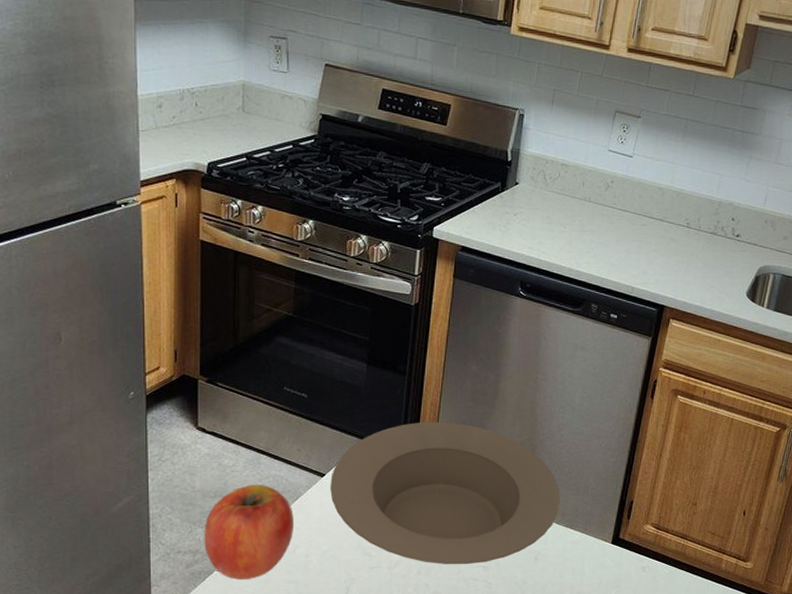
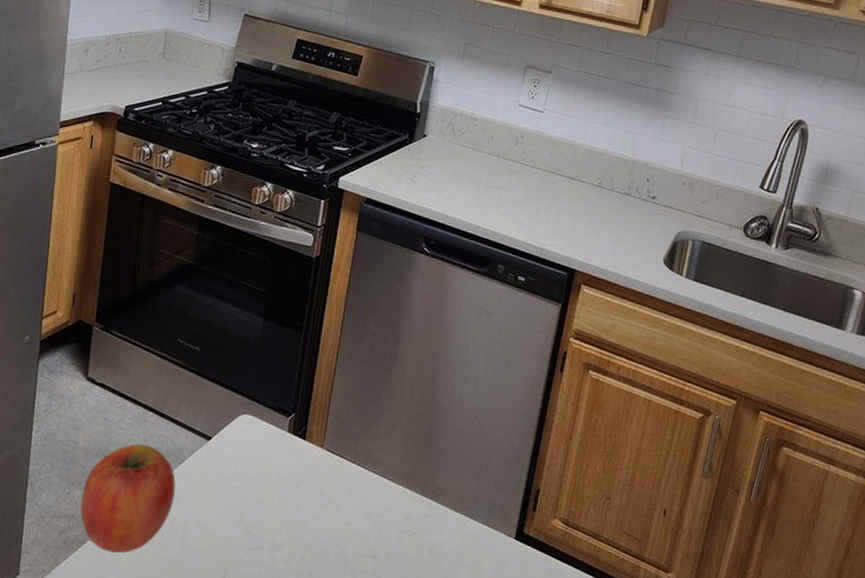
bowl: present [330,421,560,565] -> none [215,384,460,553]

